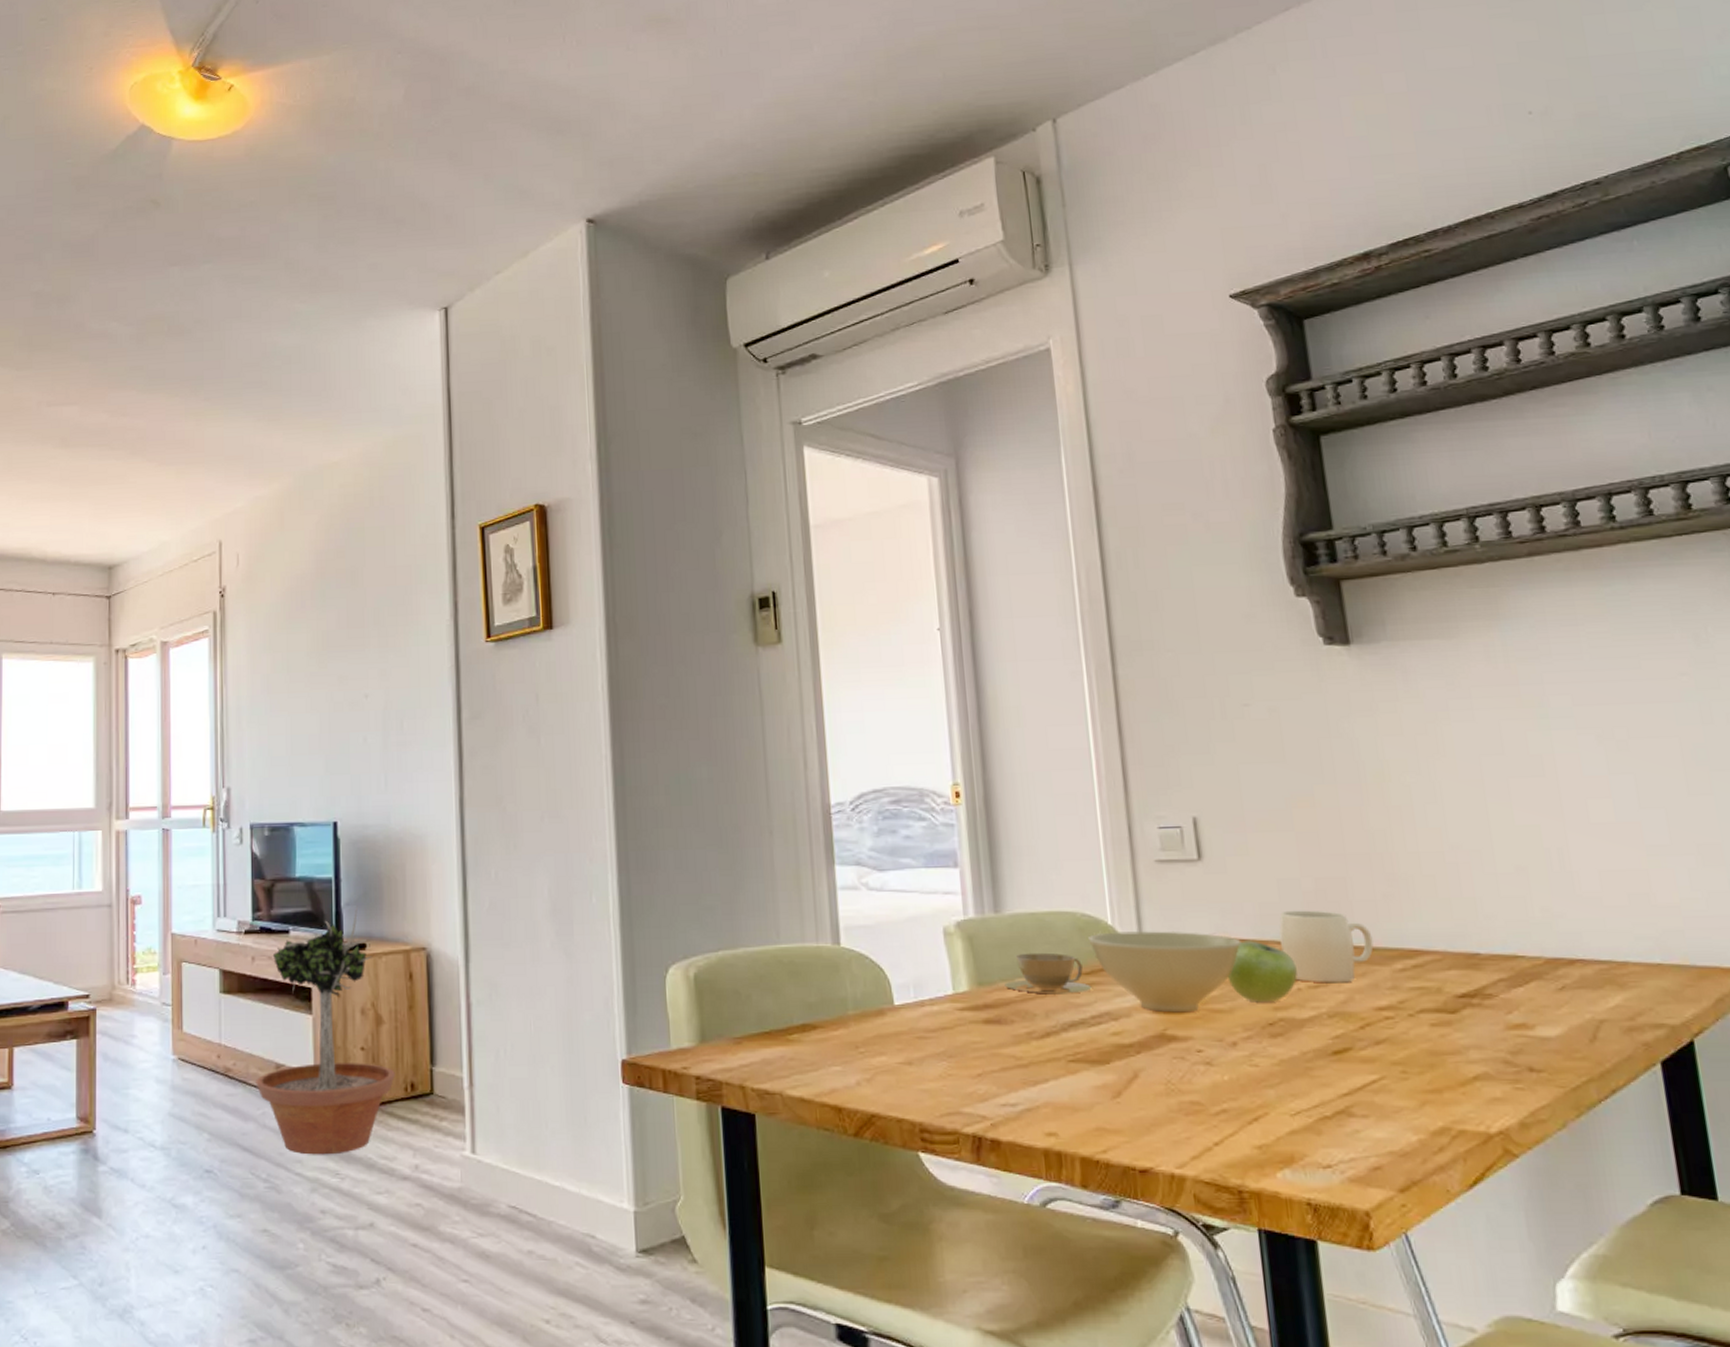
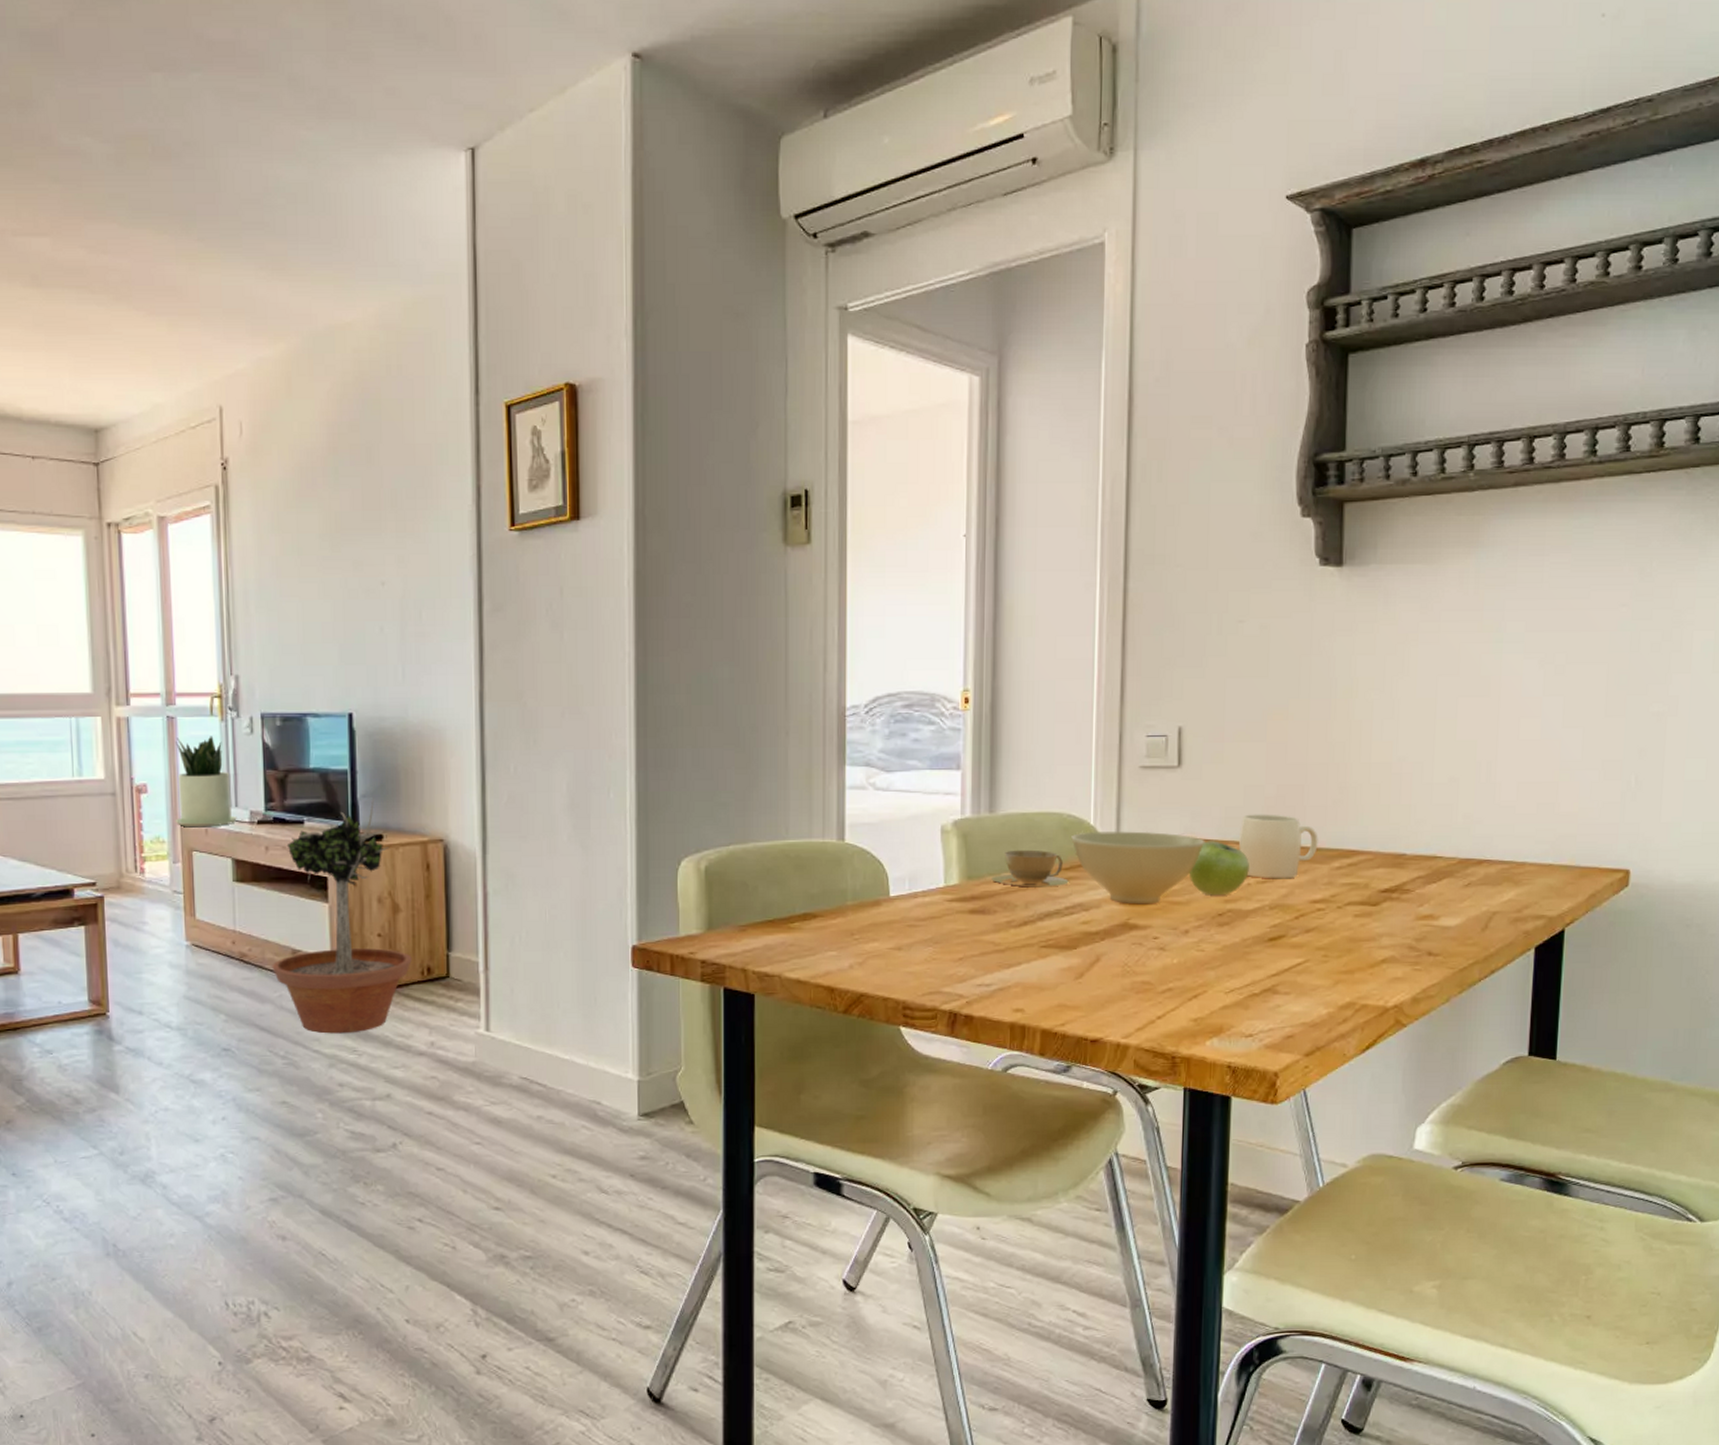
planter: none [166,847,225,938] -> present [175,736,237,828]

